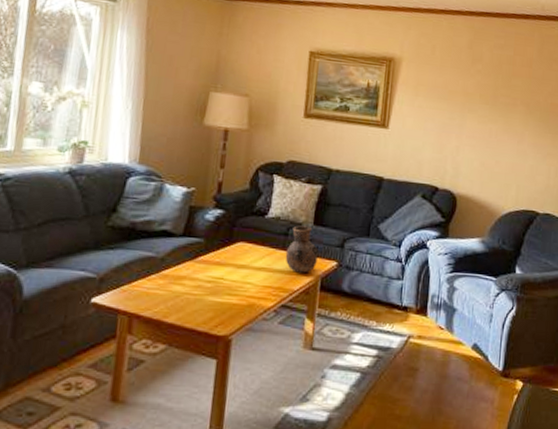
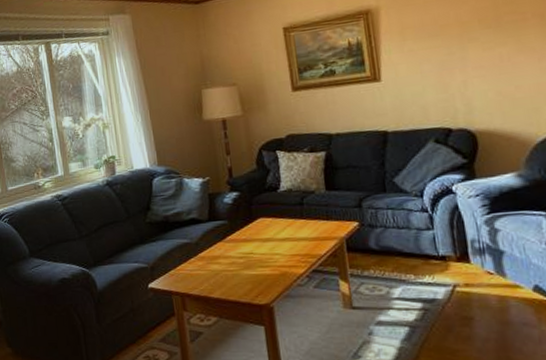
vase: present [285,225,319,273] -> none [304,192,338,238]

